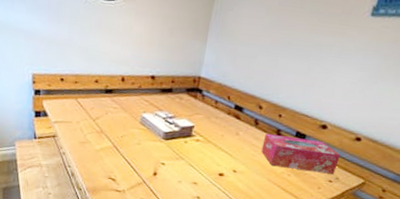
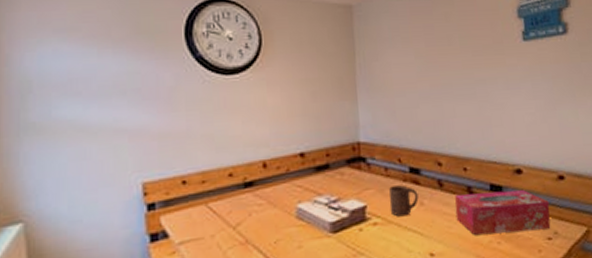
cup: none [211,116,237,140] -> present [389,185,419,217]

